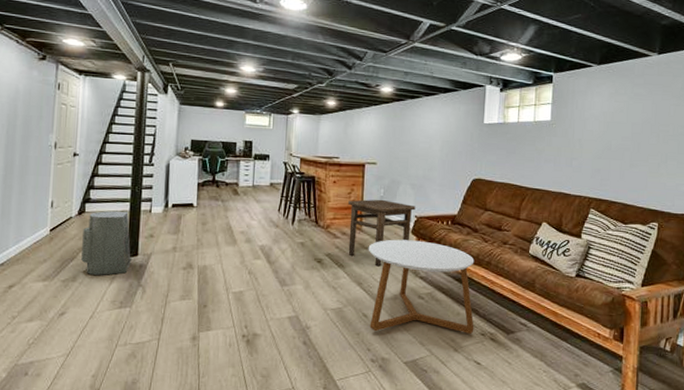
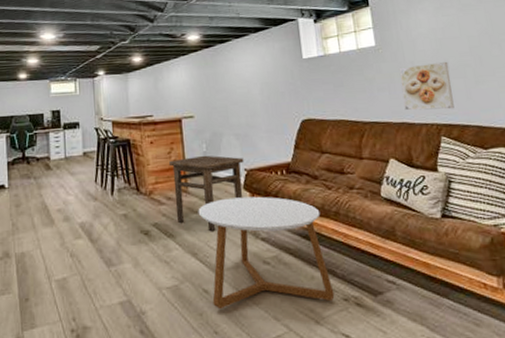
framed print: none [564,143,611,186] -> present [399,61,455,111]

